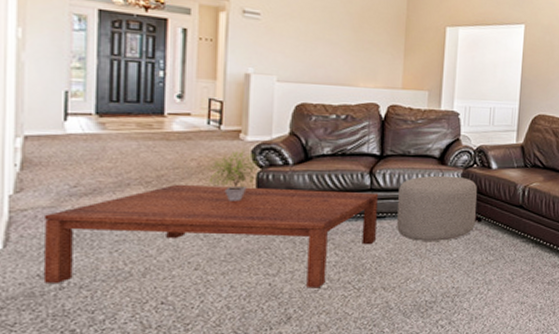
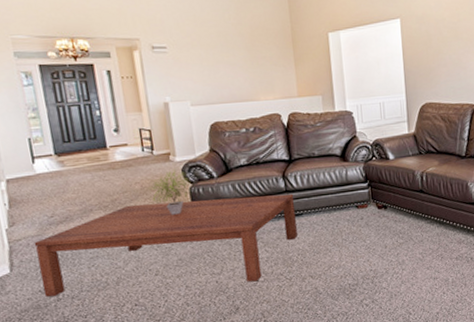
ottoman: present [397,175,477,241] -> none [310,170,382,232]

